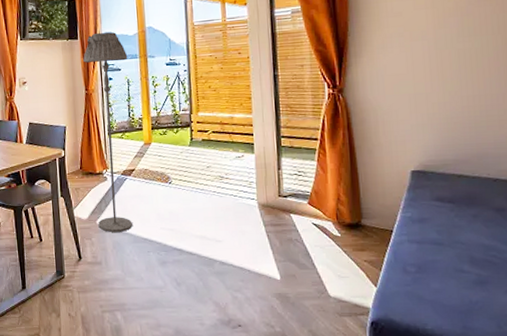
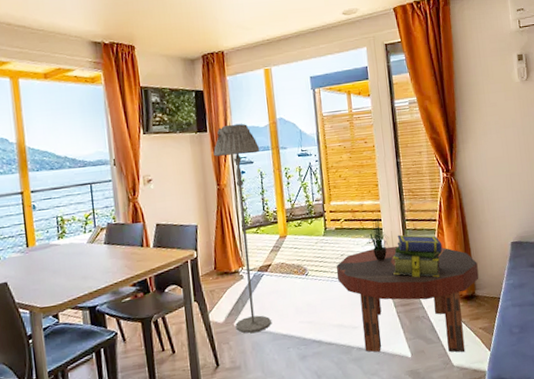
coffee table: none [201,163,367,284] -> present [336,246,479,353]
potted plant: none [235,128,261,177] -> present [366,214,389,261]
stack of books: none [264,151,324,200] -> present [393,234,443,278]

